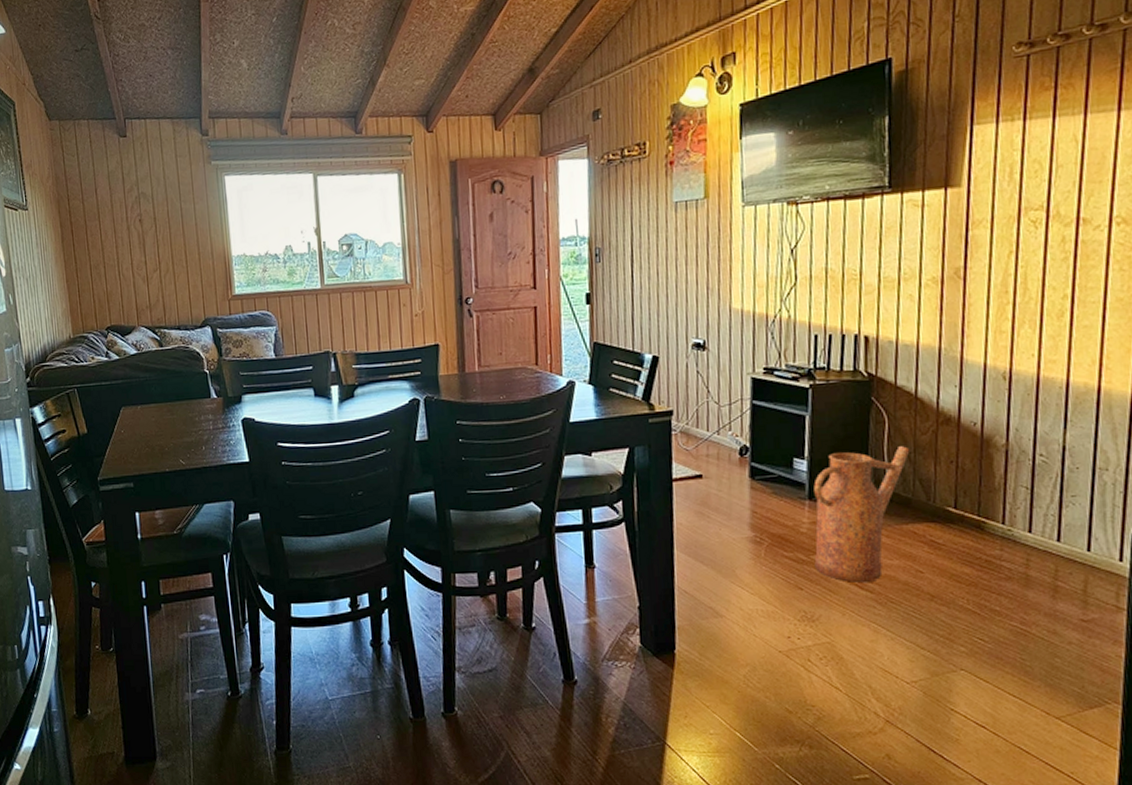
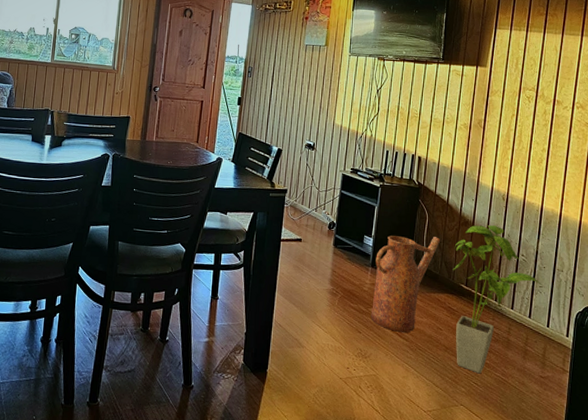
house plant: none [932,418,1076,626] -> present [453,225,543,374]

